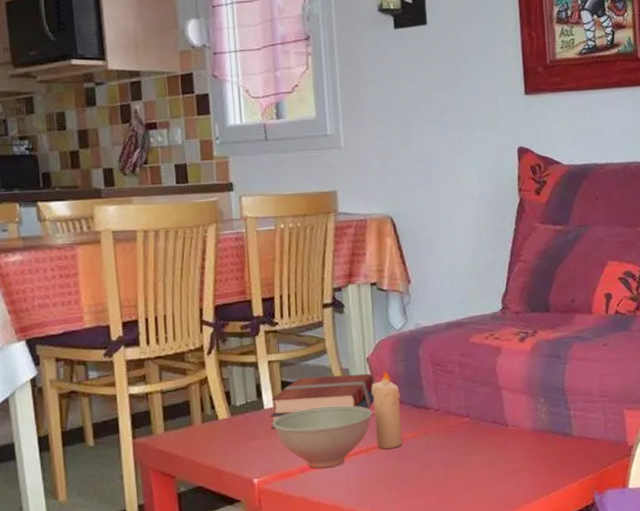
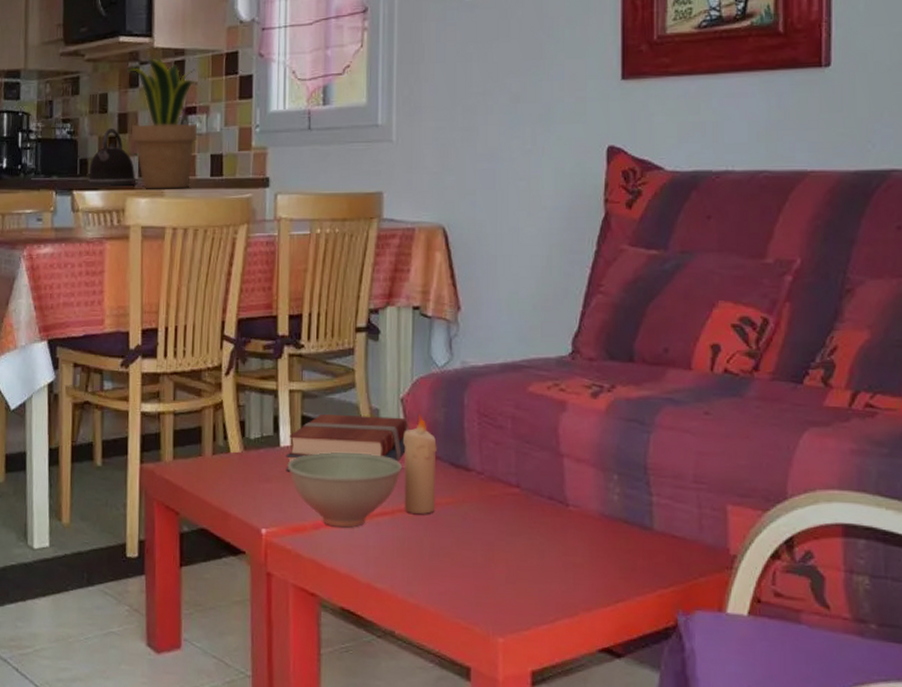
kettle: none [52,144,102,198] -> present [88,129,136,187]
potted plant: none [81,78,161,198] -> present [126,56,198,189]

